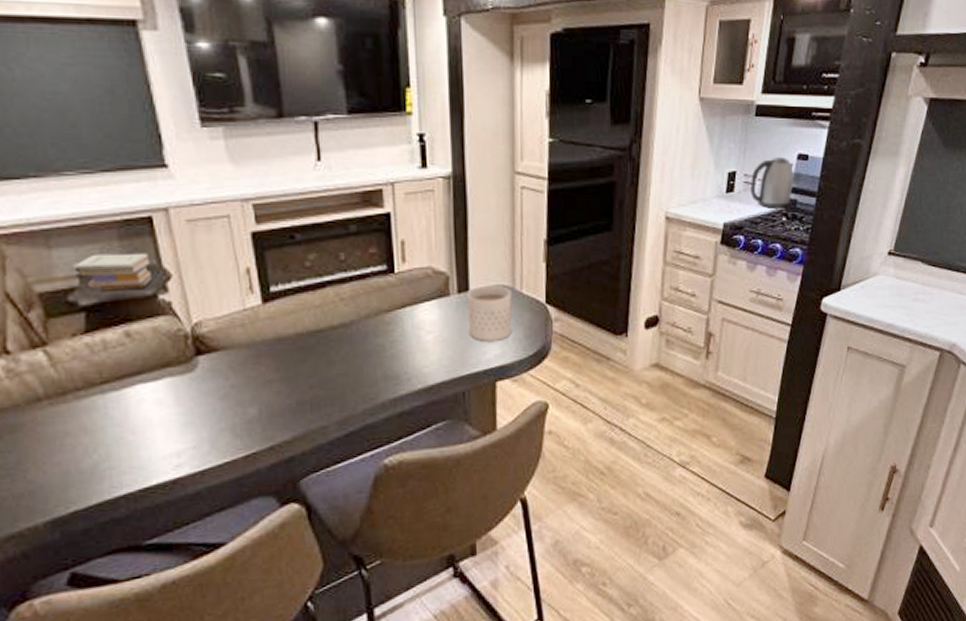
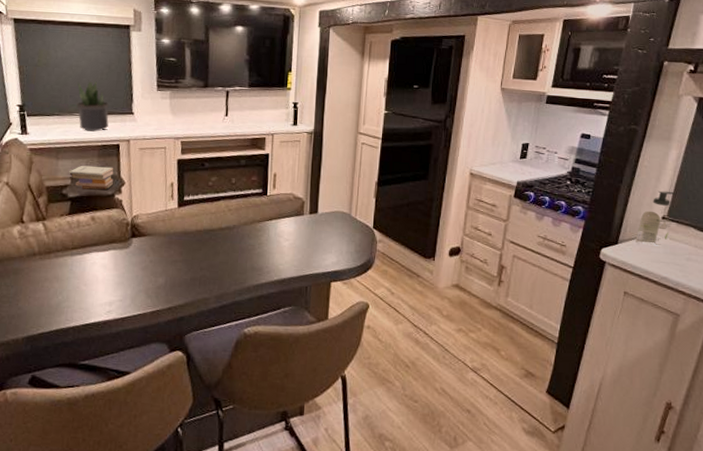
planter: none [61,117,128,199] -> present [76,81,109,132]
mug: present [467,285,512,341] -> none [315,210,348,252]
kettle: present [751,157,794,208] -> none [541,135,578,174]
soap dispenser: none [860,219,903,287] -> present [635,190,676,245]

